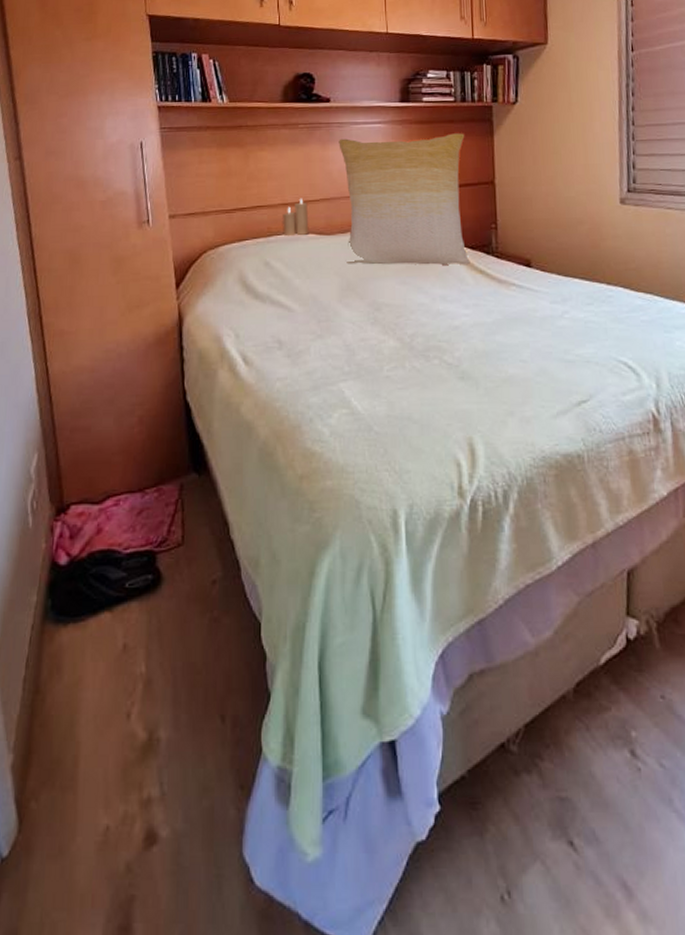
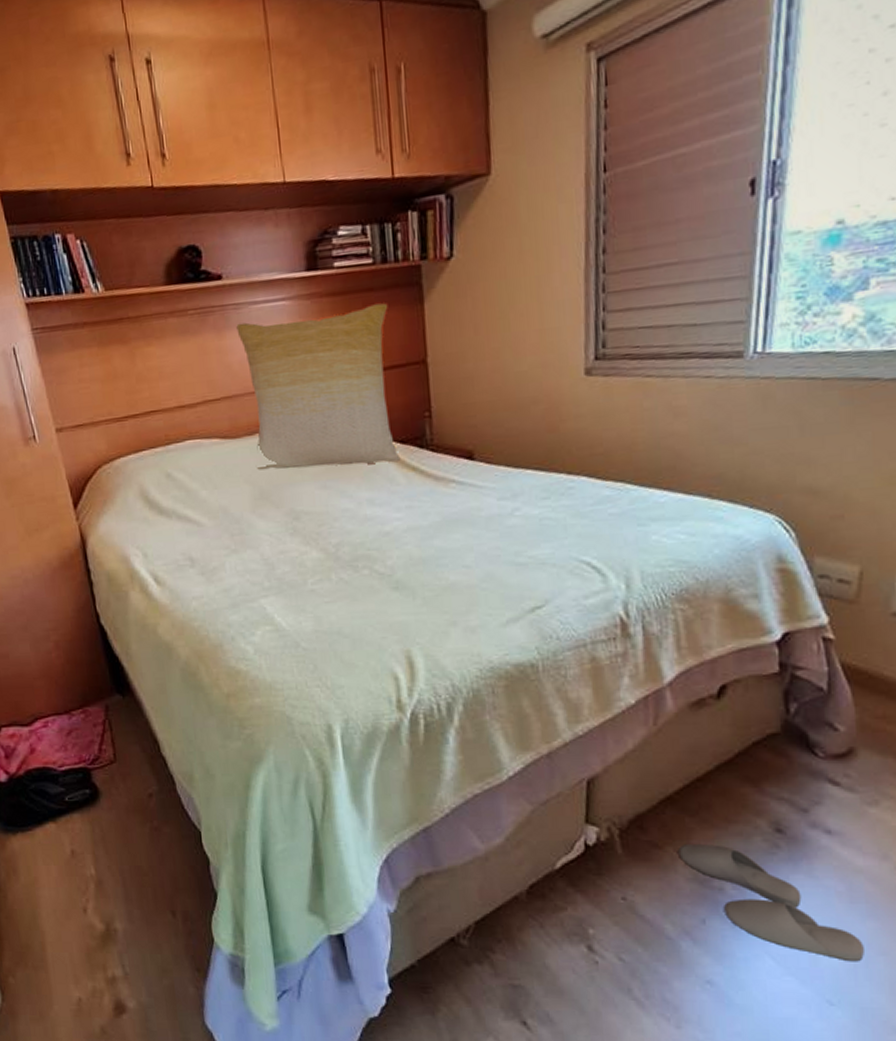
candle: present [283,198,309,237] -> none [180,398,212,444]

